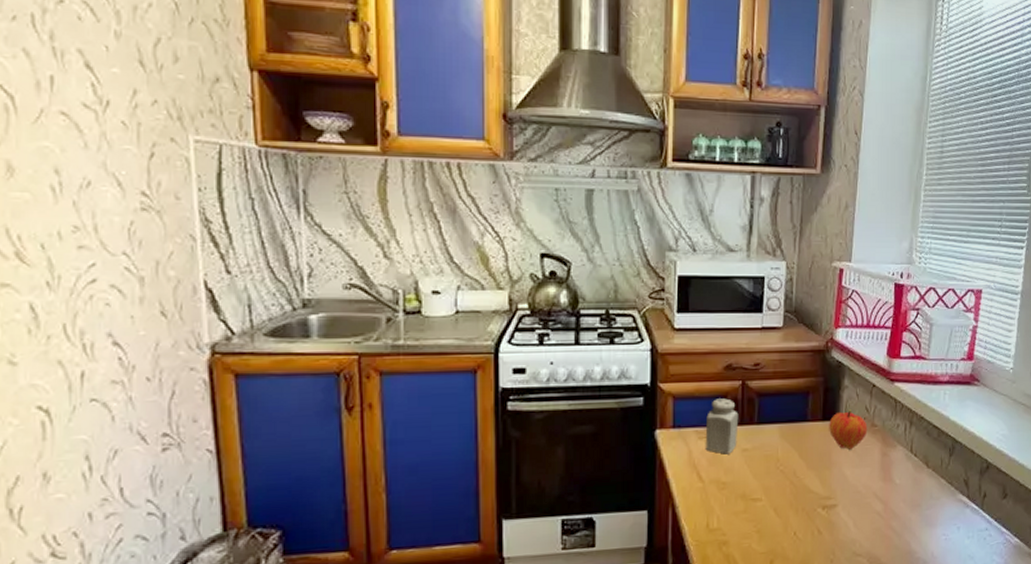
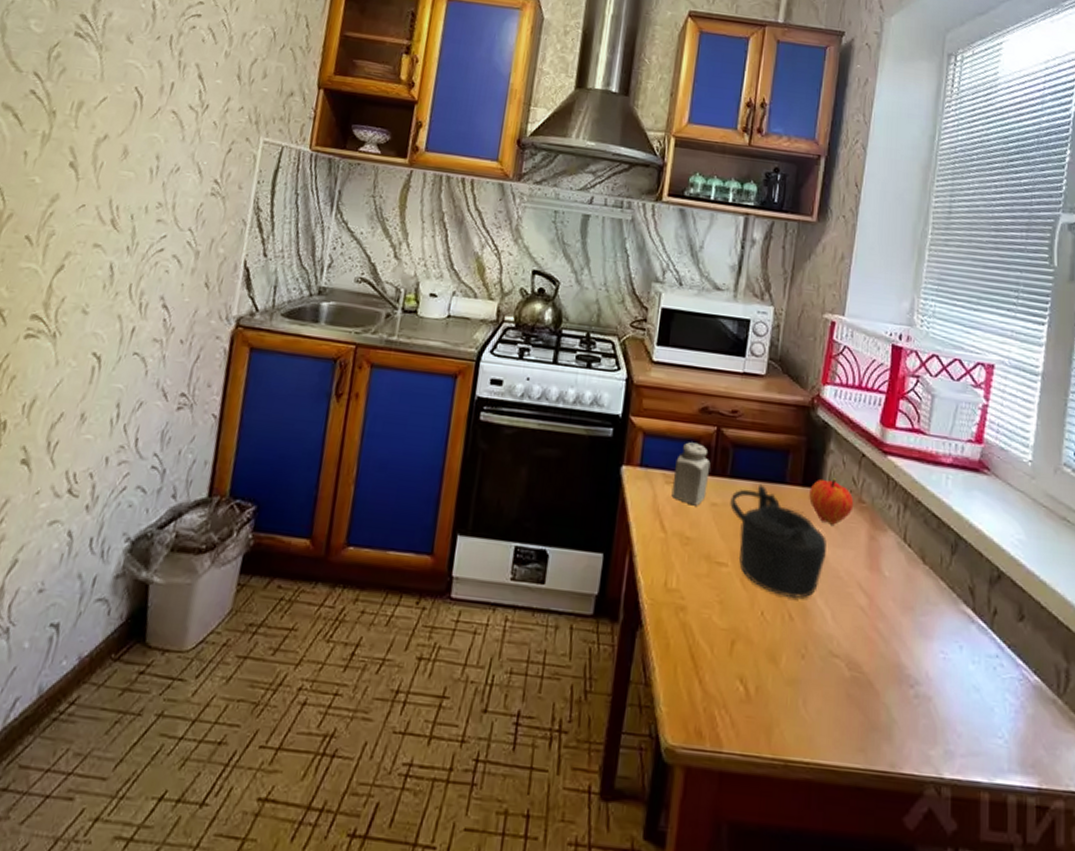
teapot: none [759,425,846,517] -> present [730,484,827,599]

